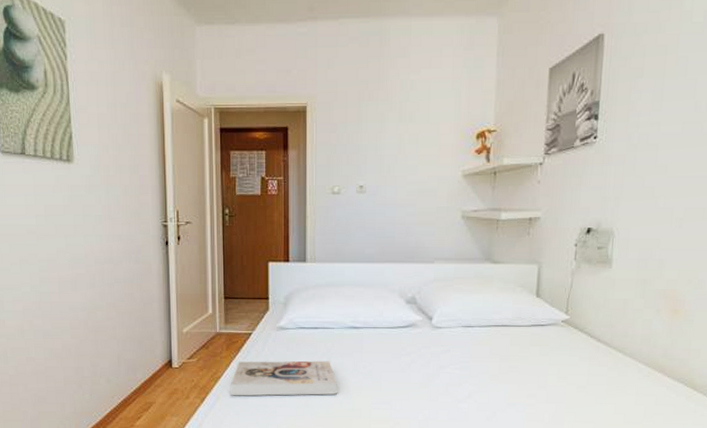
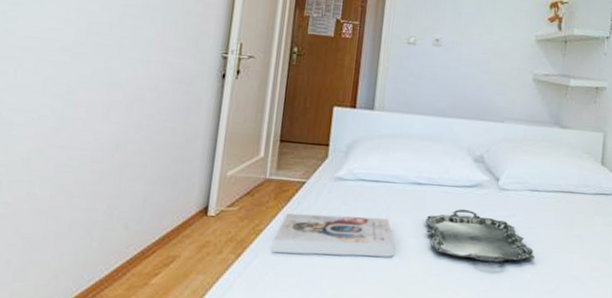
serving tray: none [364,348,471,395] -> present [425,209,535,263]

